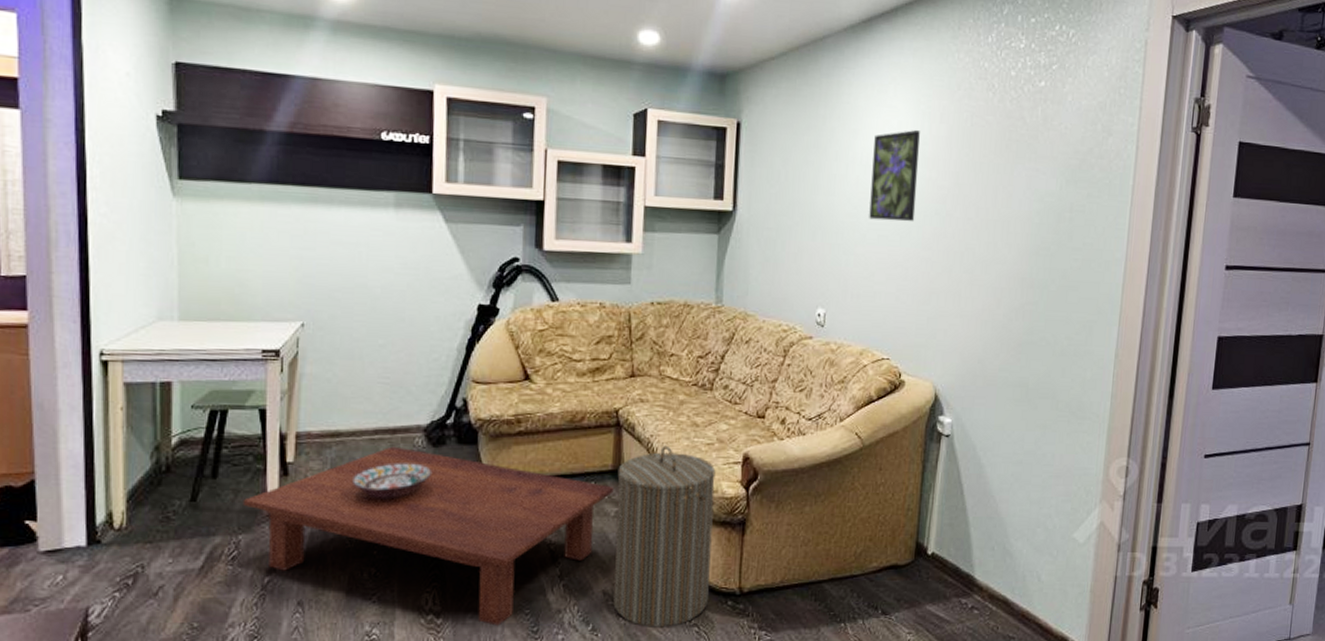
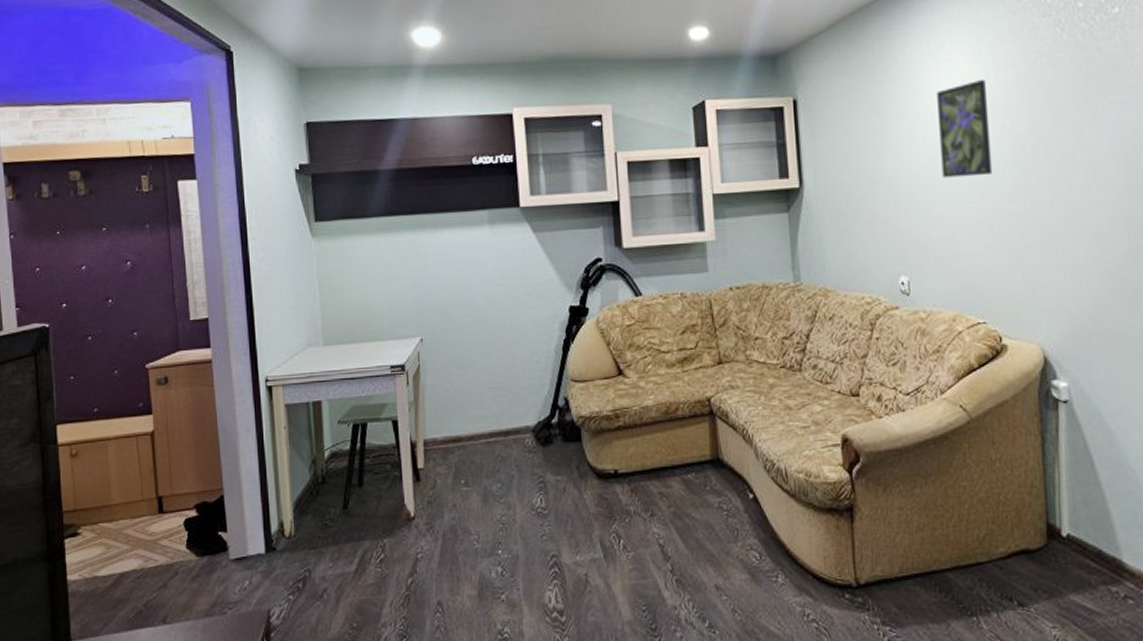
coffee table: present [242,446,614,626] -> none [385,448,715,623]
decorative bowl: present [353,463,431,500] -> none [475,463,543,500]
laundry hamper: present [613,445,716,627] -> none [716,431,824,624]

